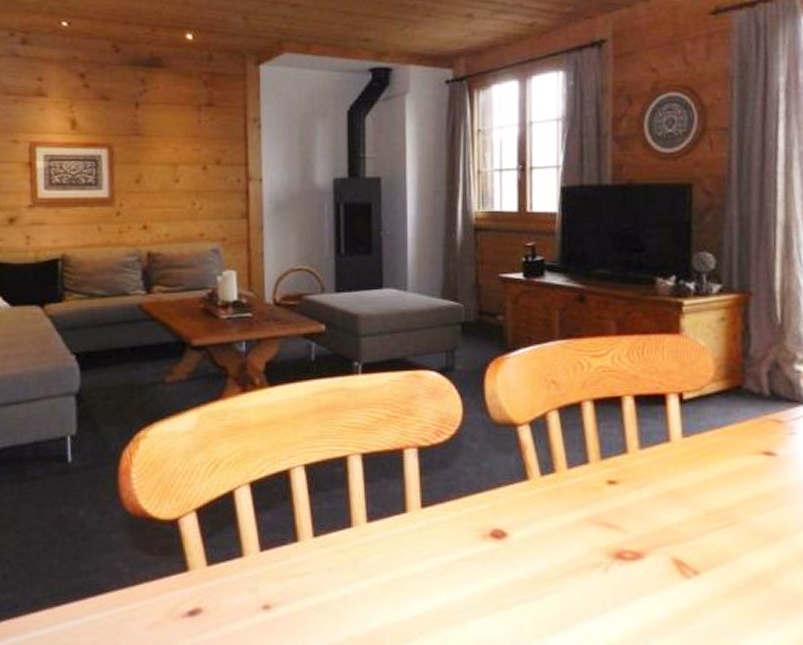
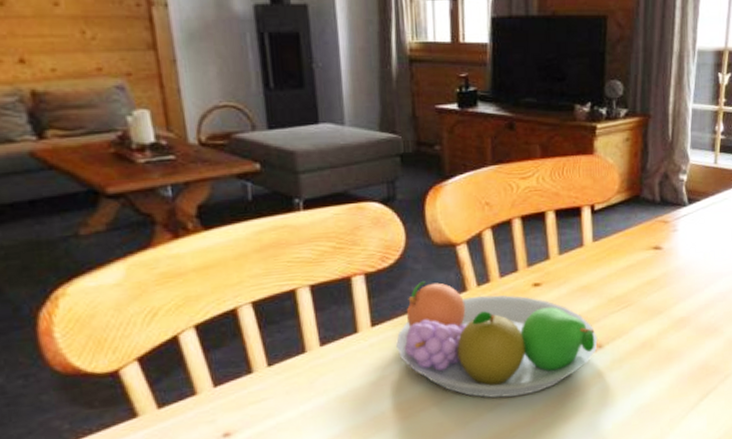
fruit bowl: none [447,463,692,621] -> present [396,281,598,398]

